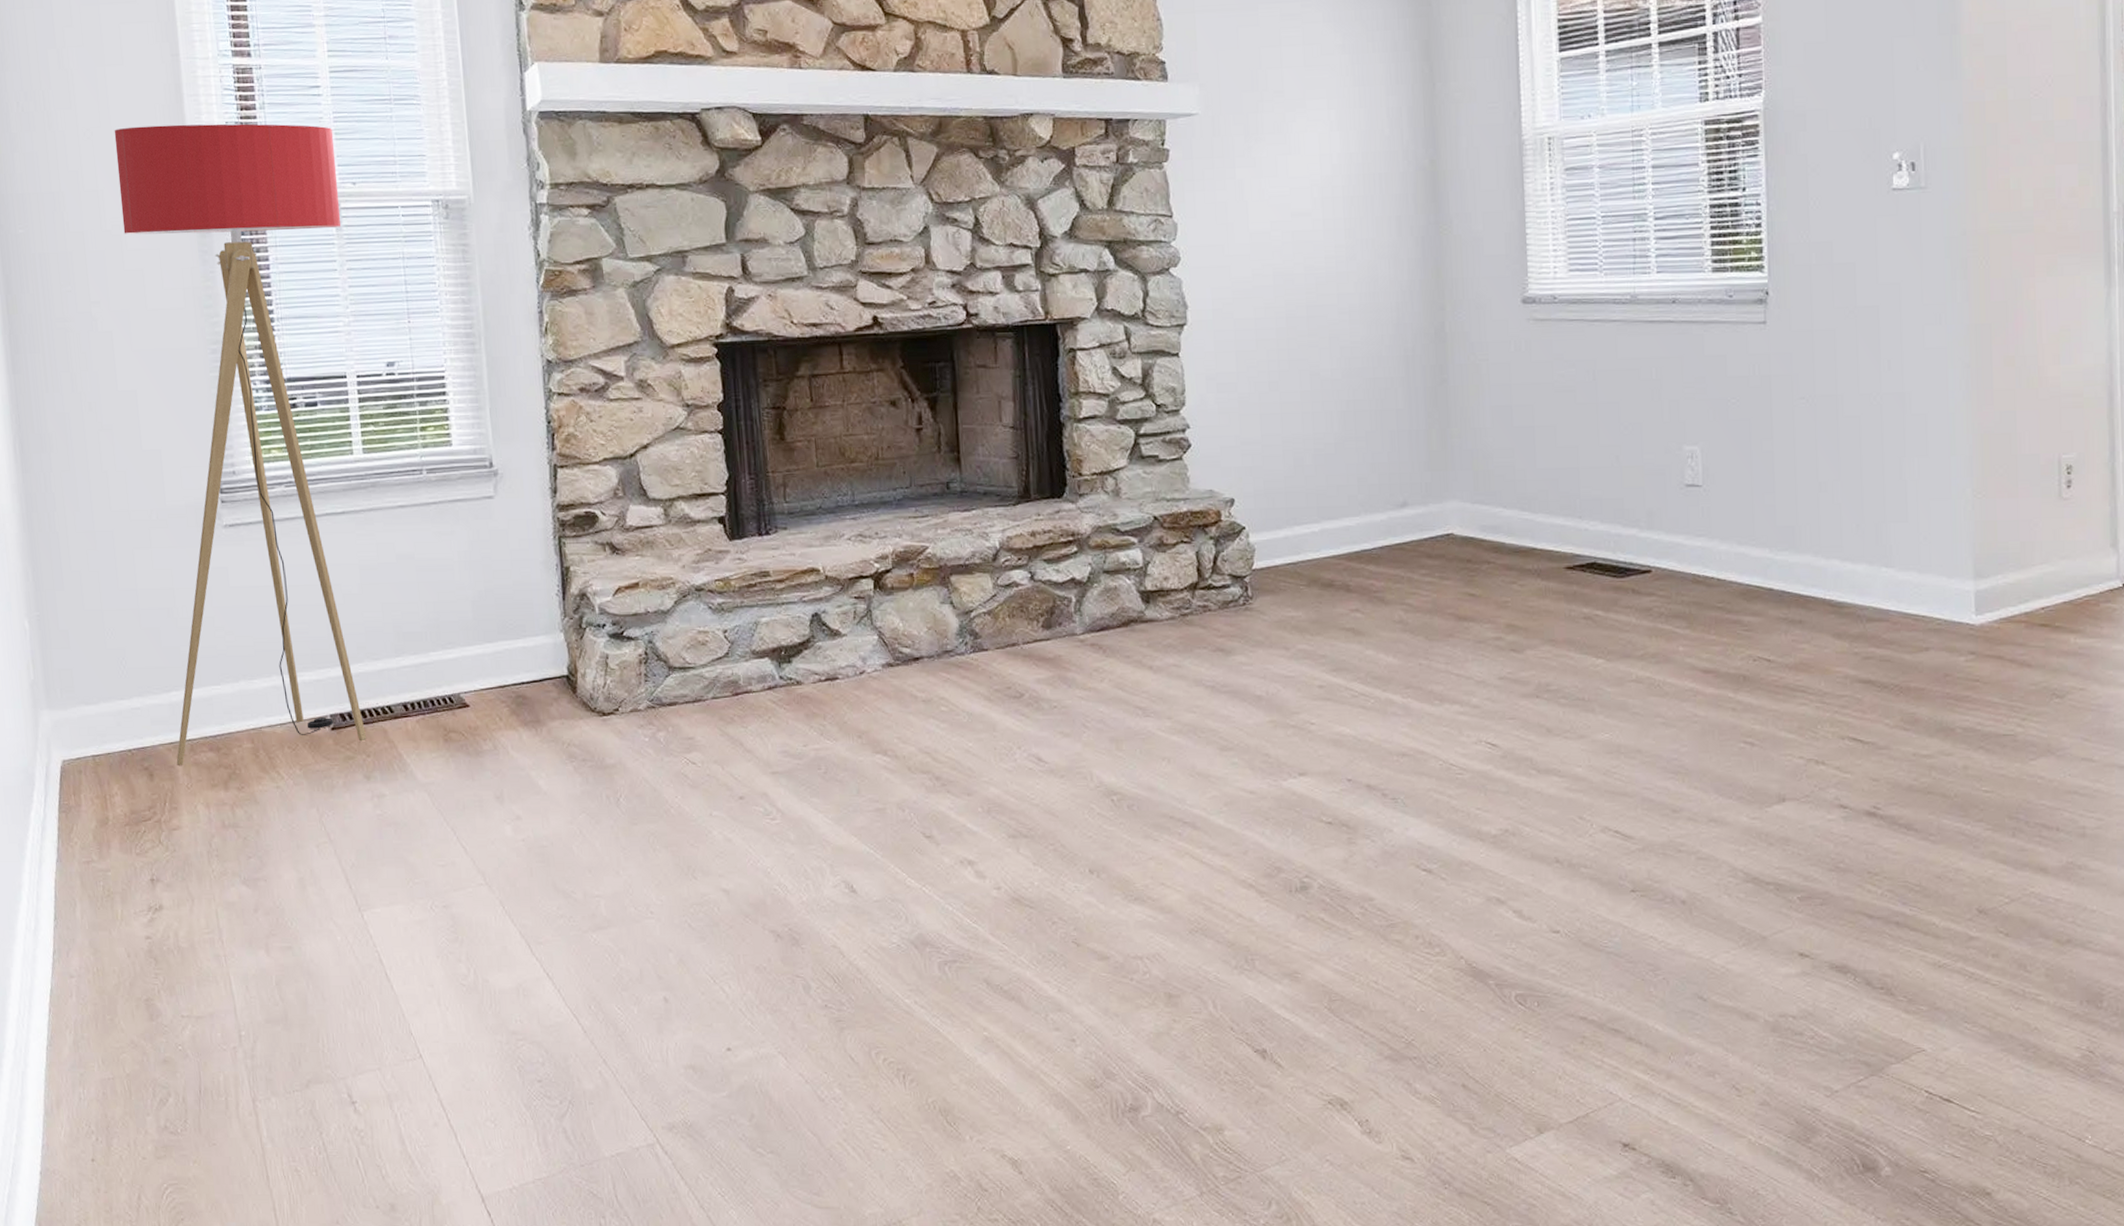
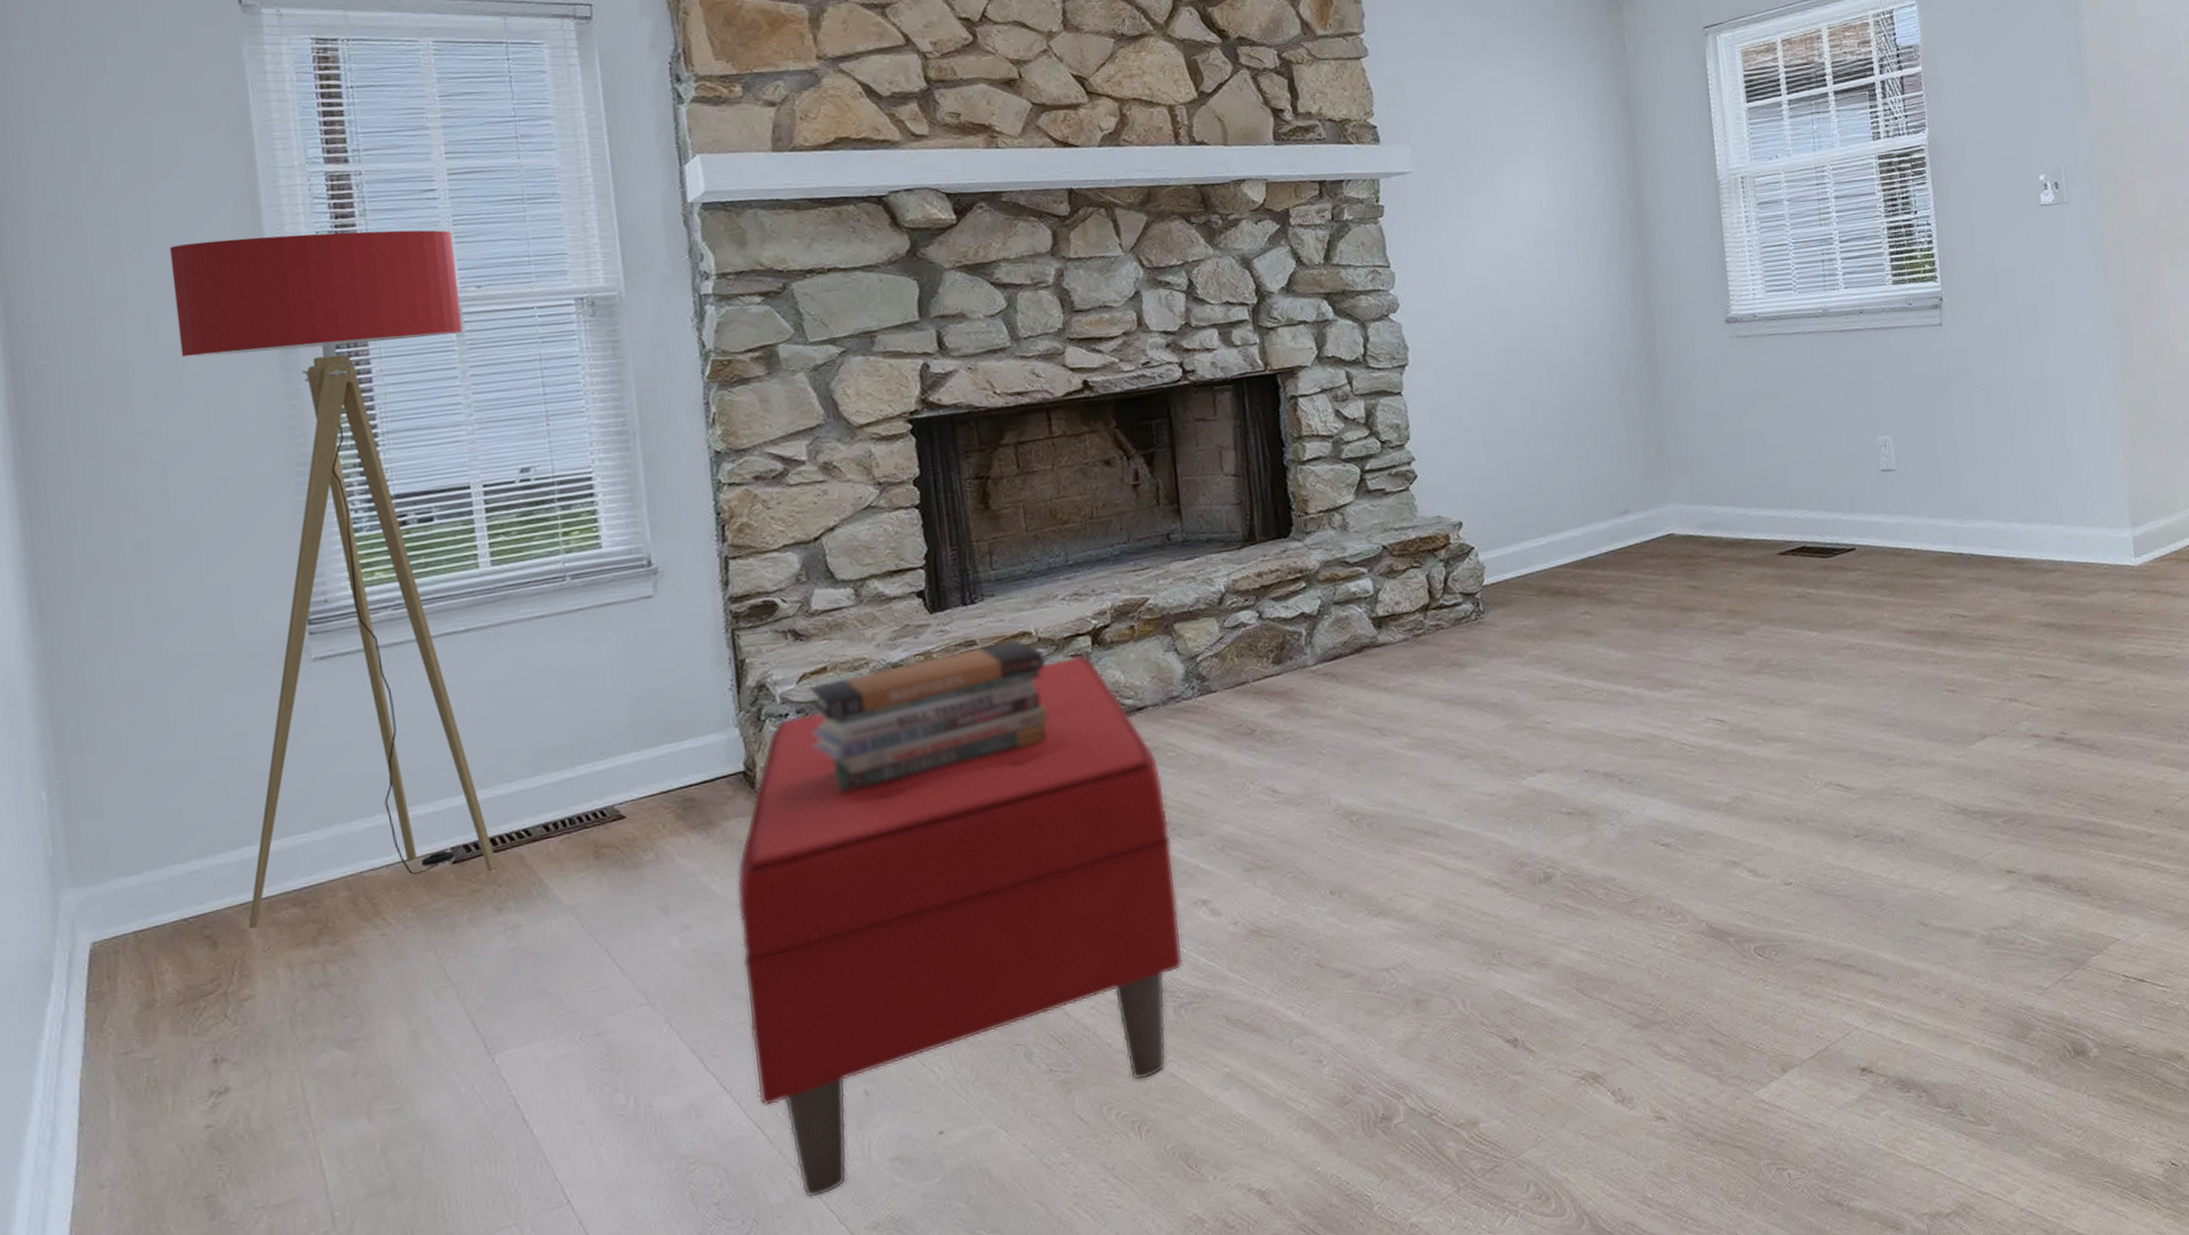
bench: none [559,597,949,1091] -> present [736,655,1183,1198]
book stack: none [623,574,833,707] -> present [809,638,1048,792]

